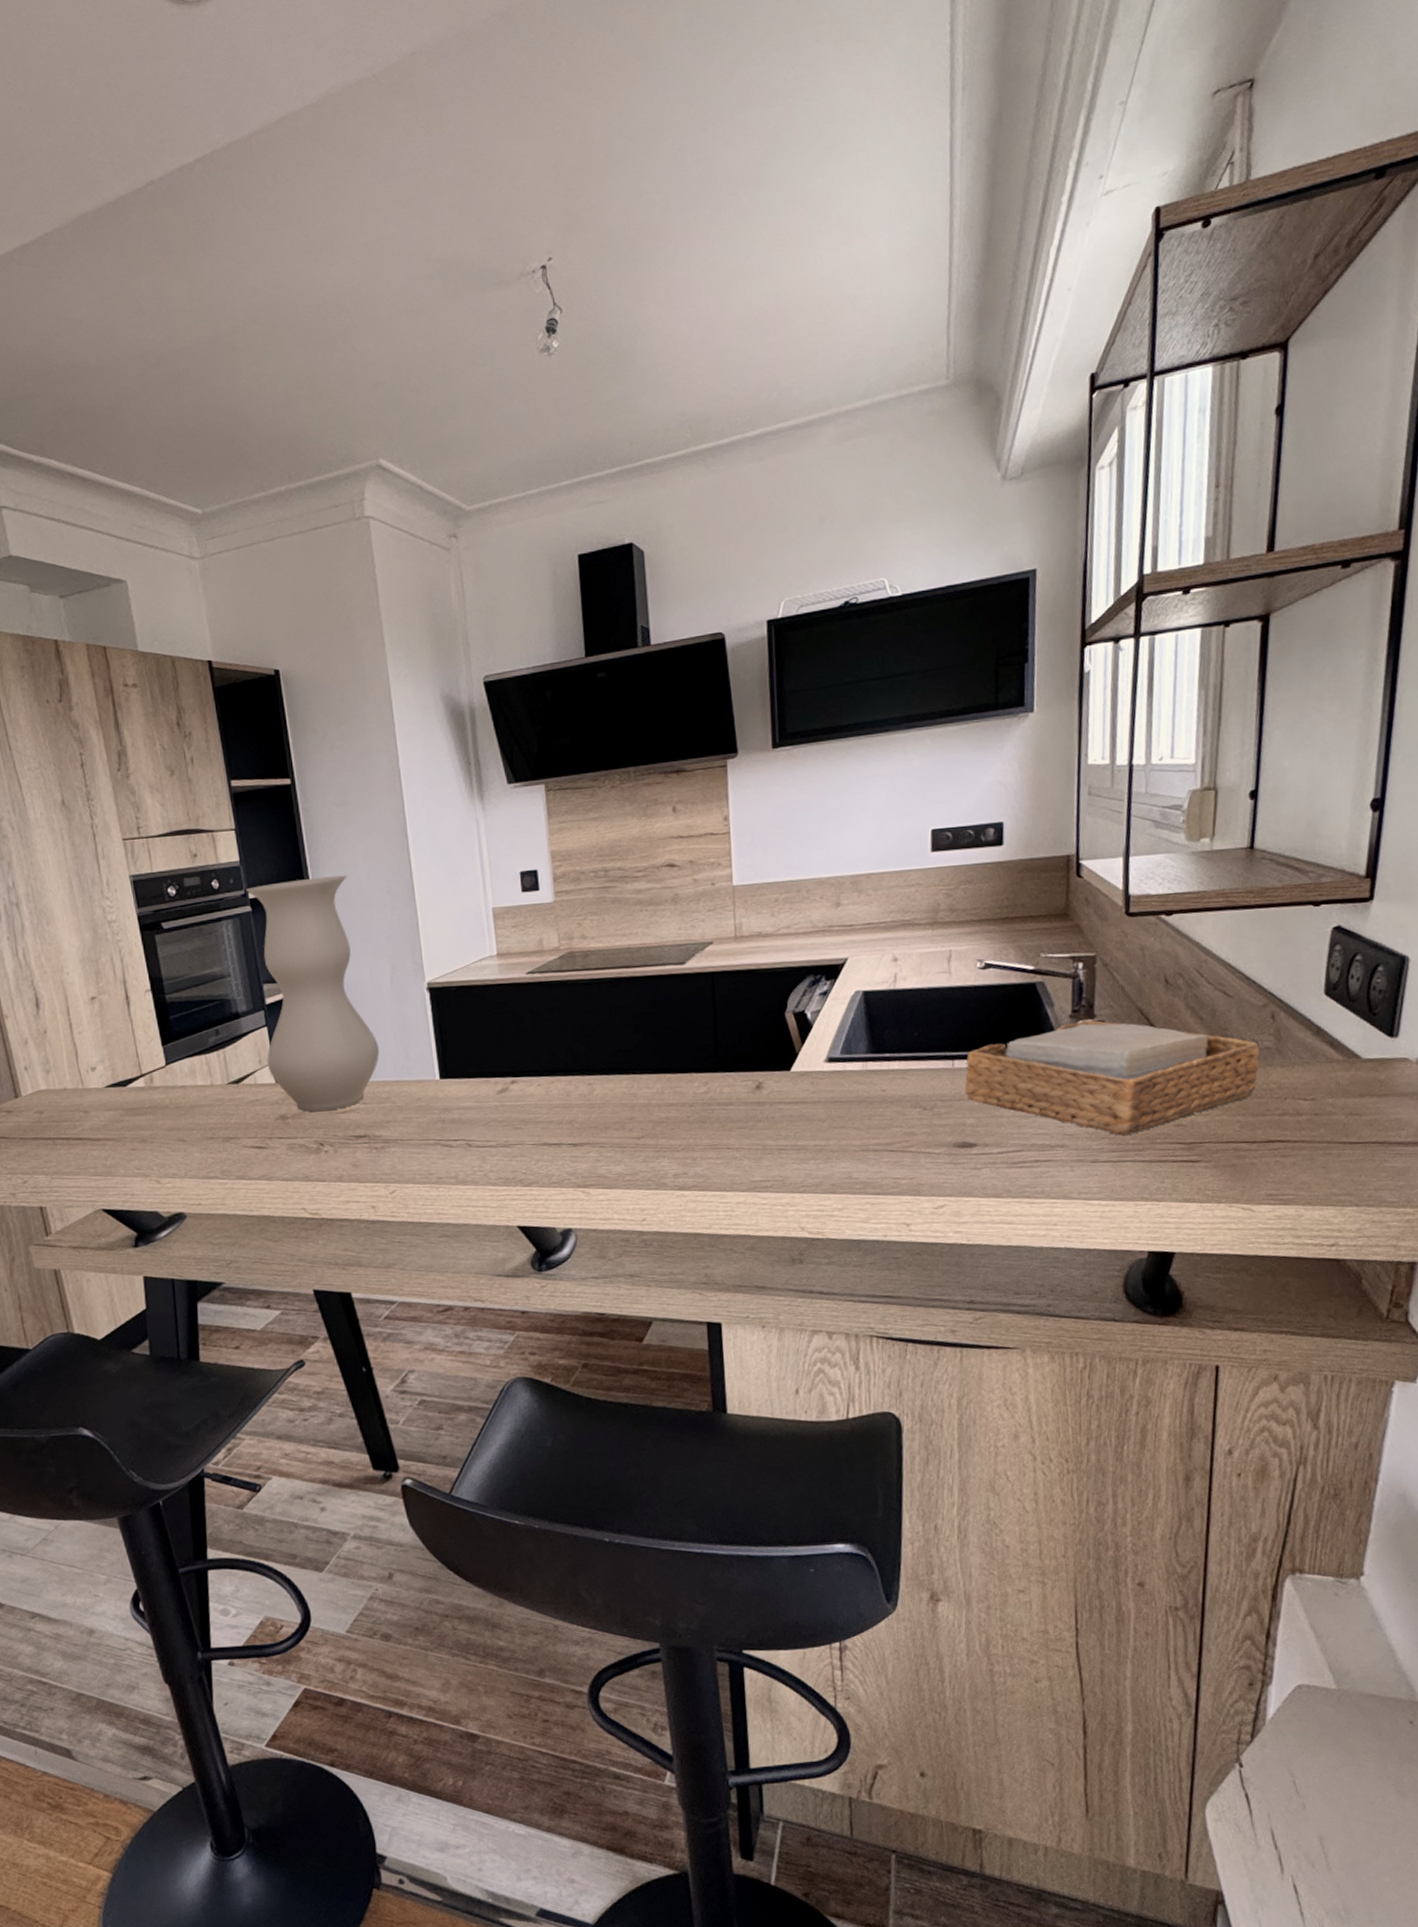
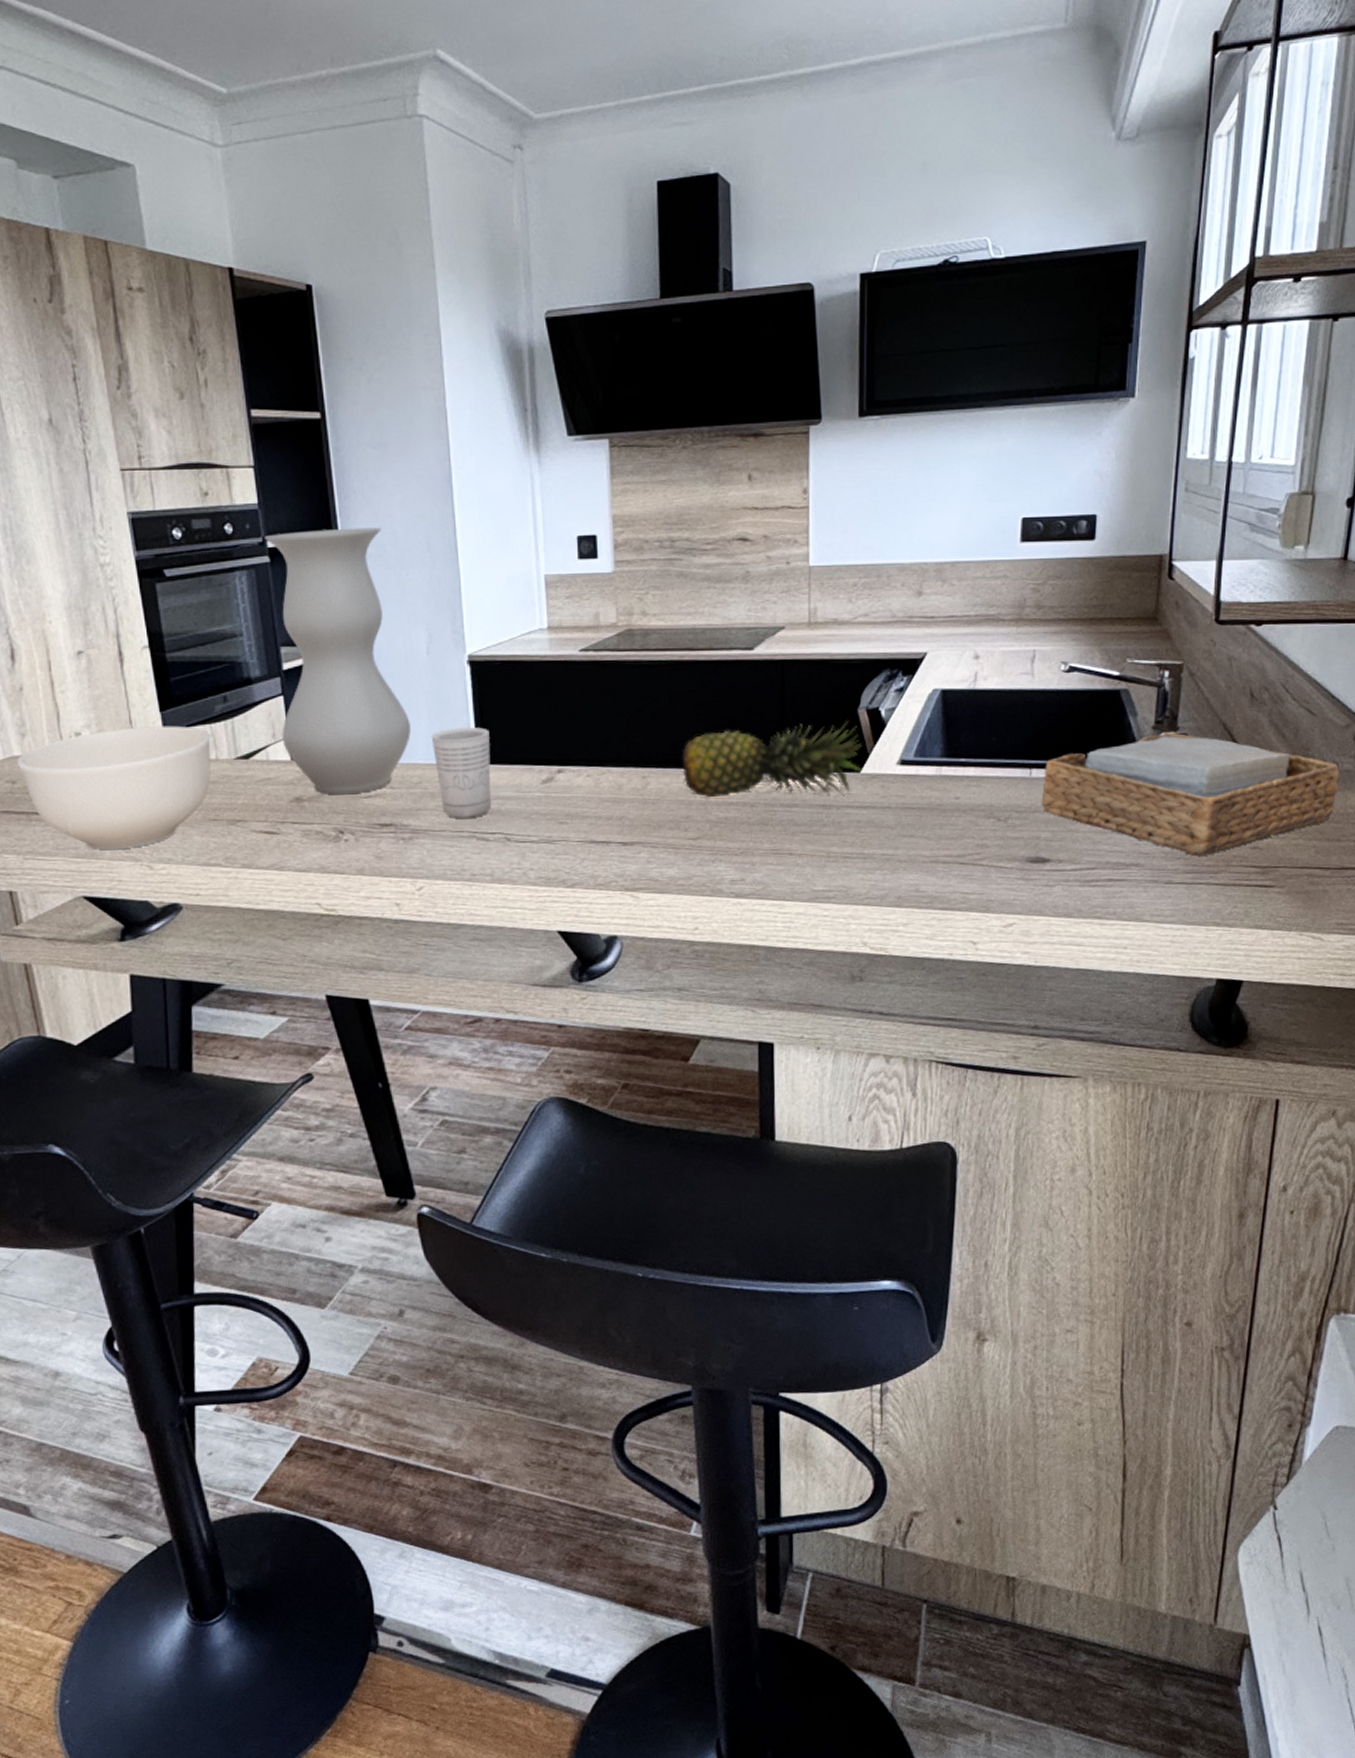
bowl: none [43,1057,207,1168] -> present [16,725,211,851]
cup: none [397,1046,454,1129] -> present [431,727,492,819]
fruit: none [623,1025,792,1100] -> present [681,722,863,798]

